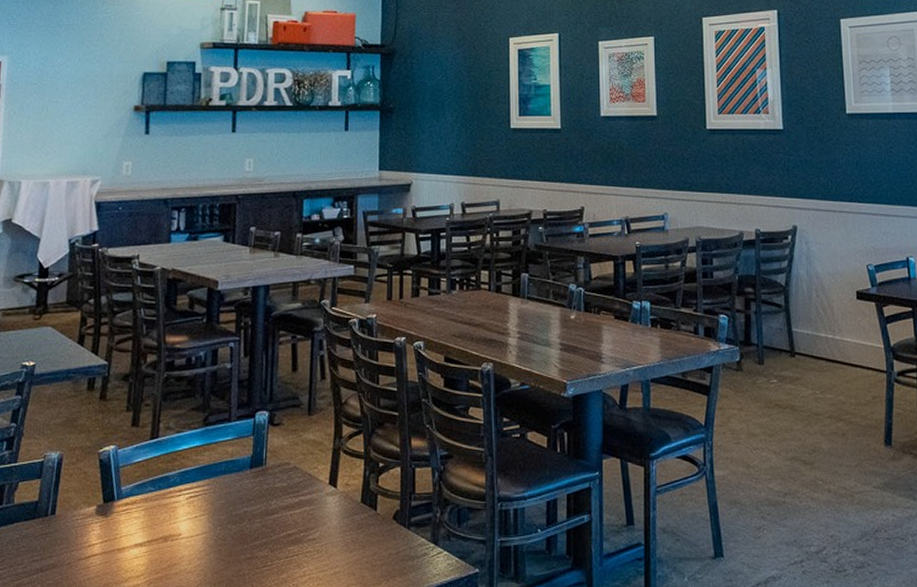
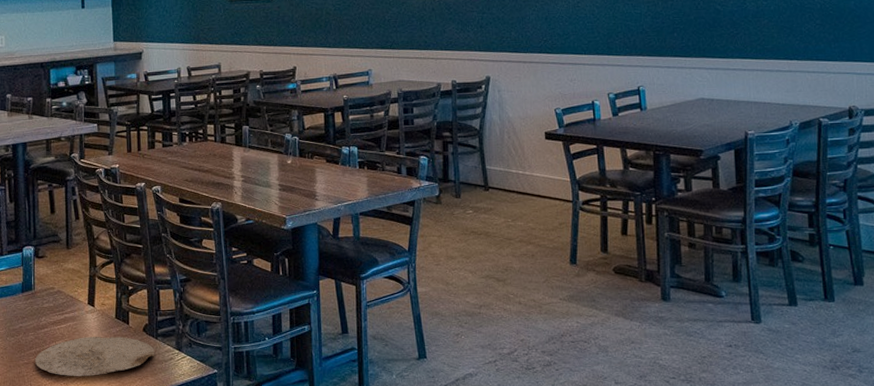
plate: none [259,525,406,576] -> present [34,337,155,376]

